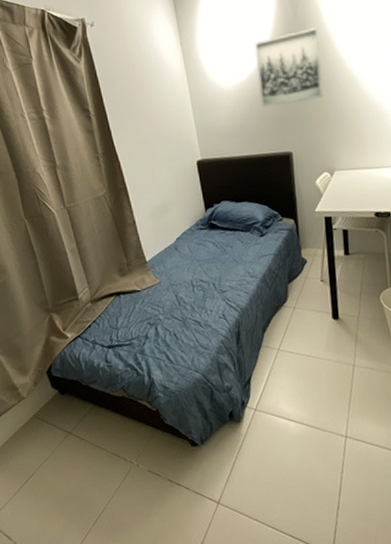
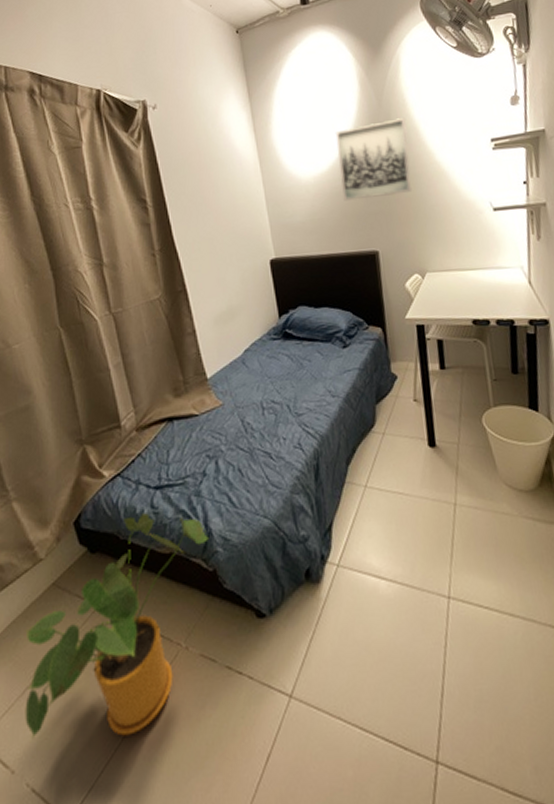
house plant: none [17,366,152,524] -> present [25,513,208,739]

